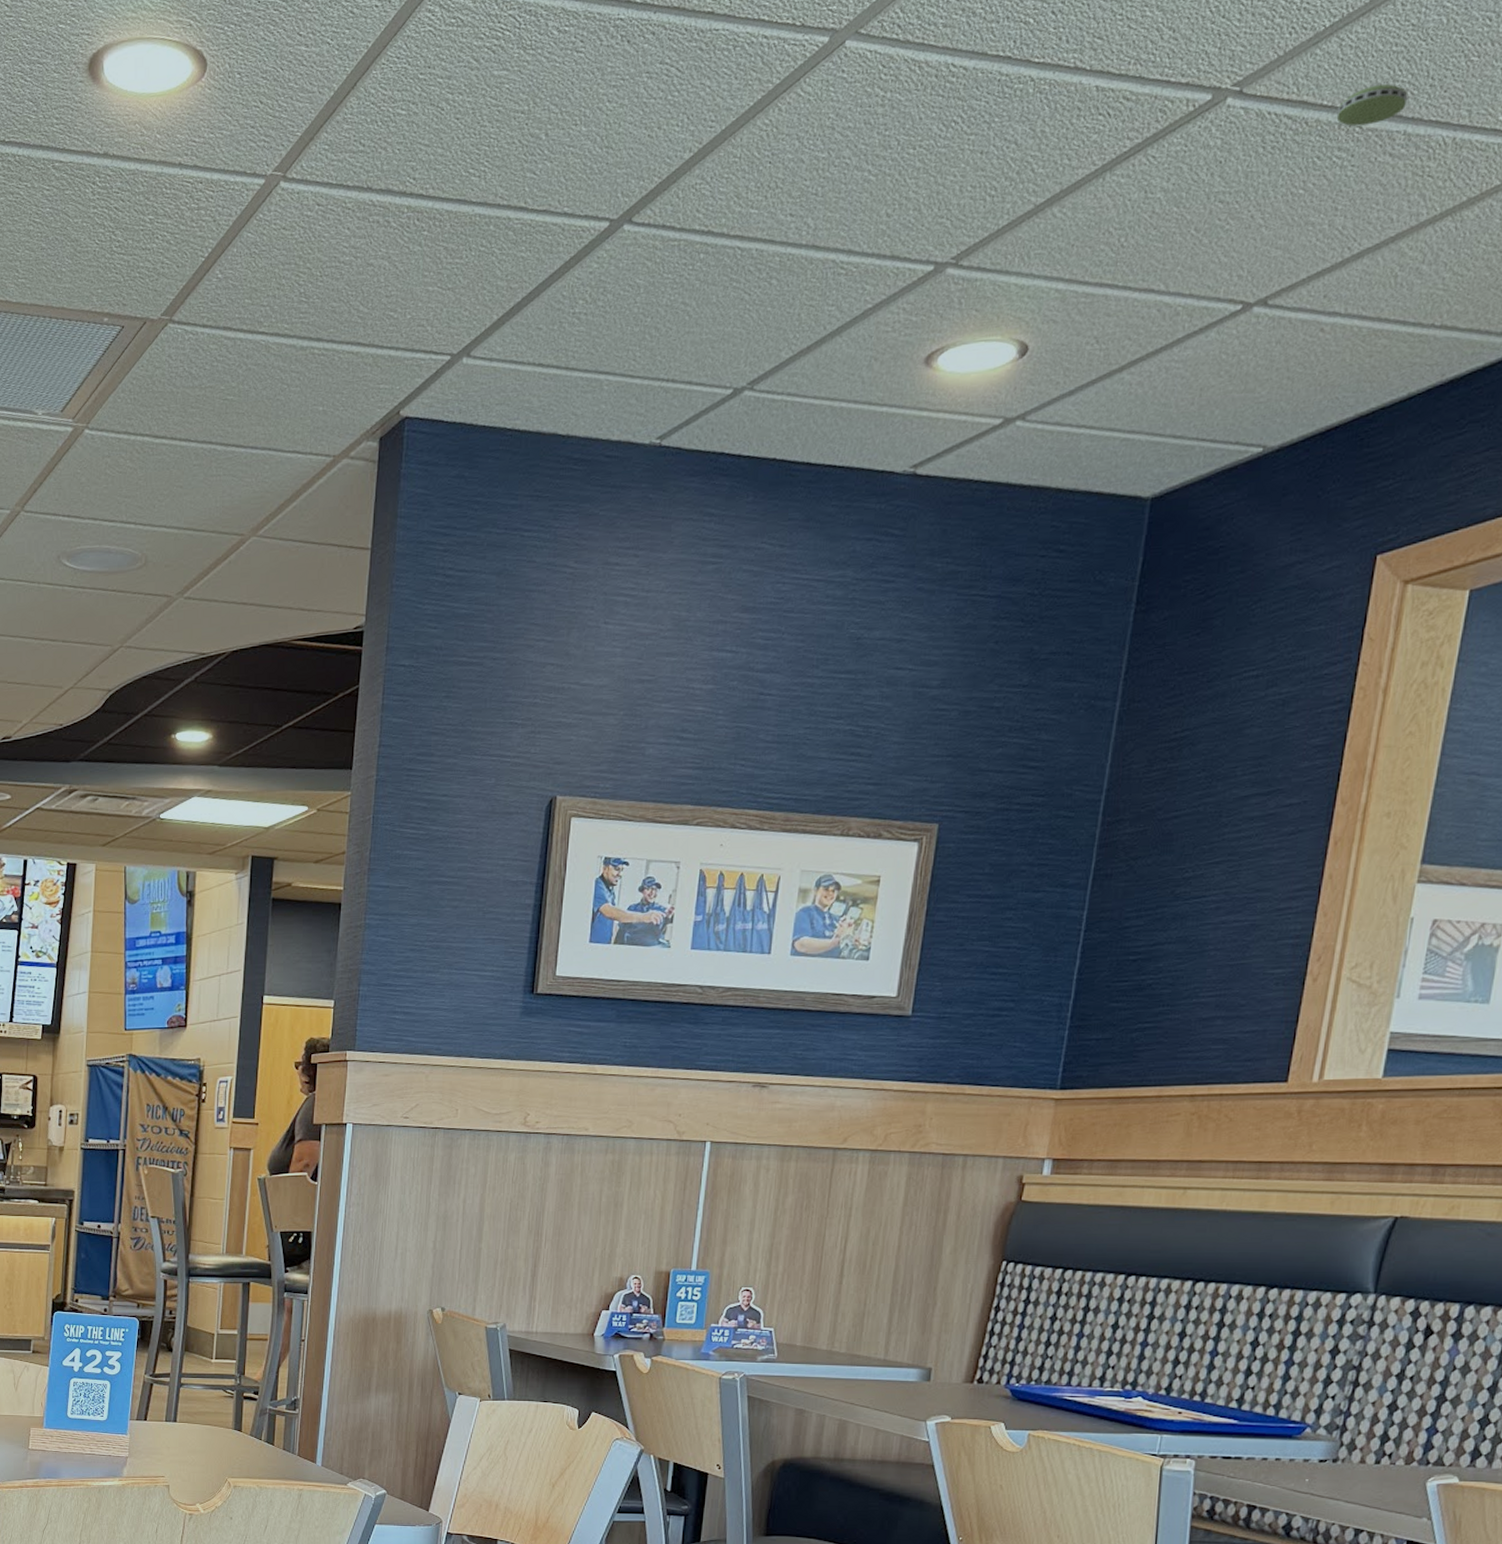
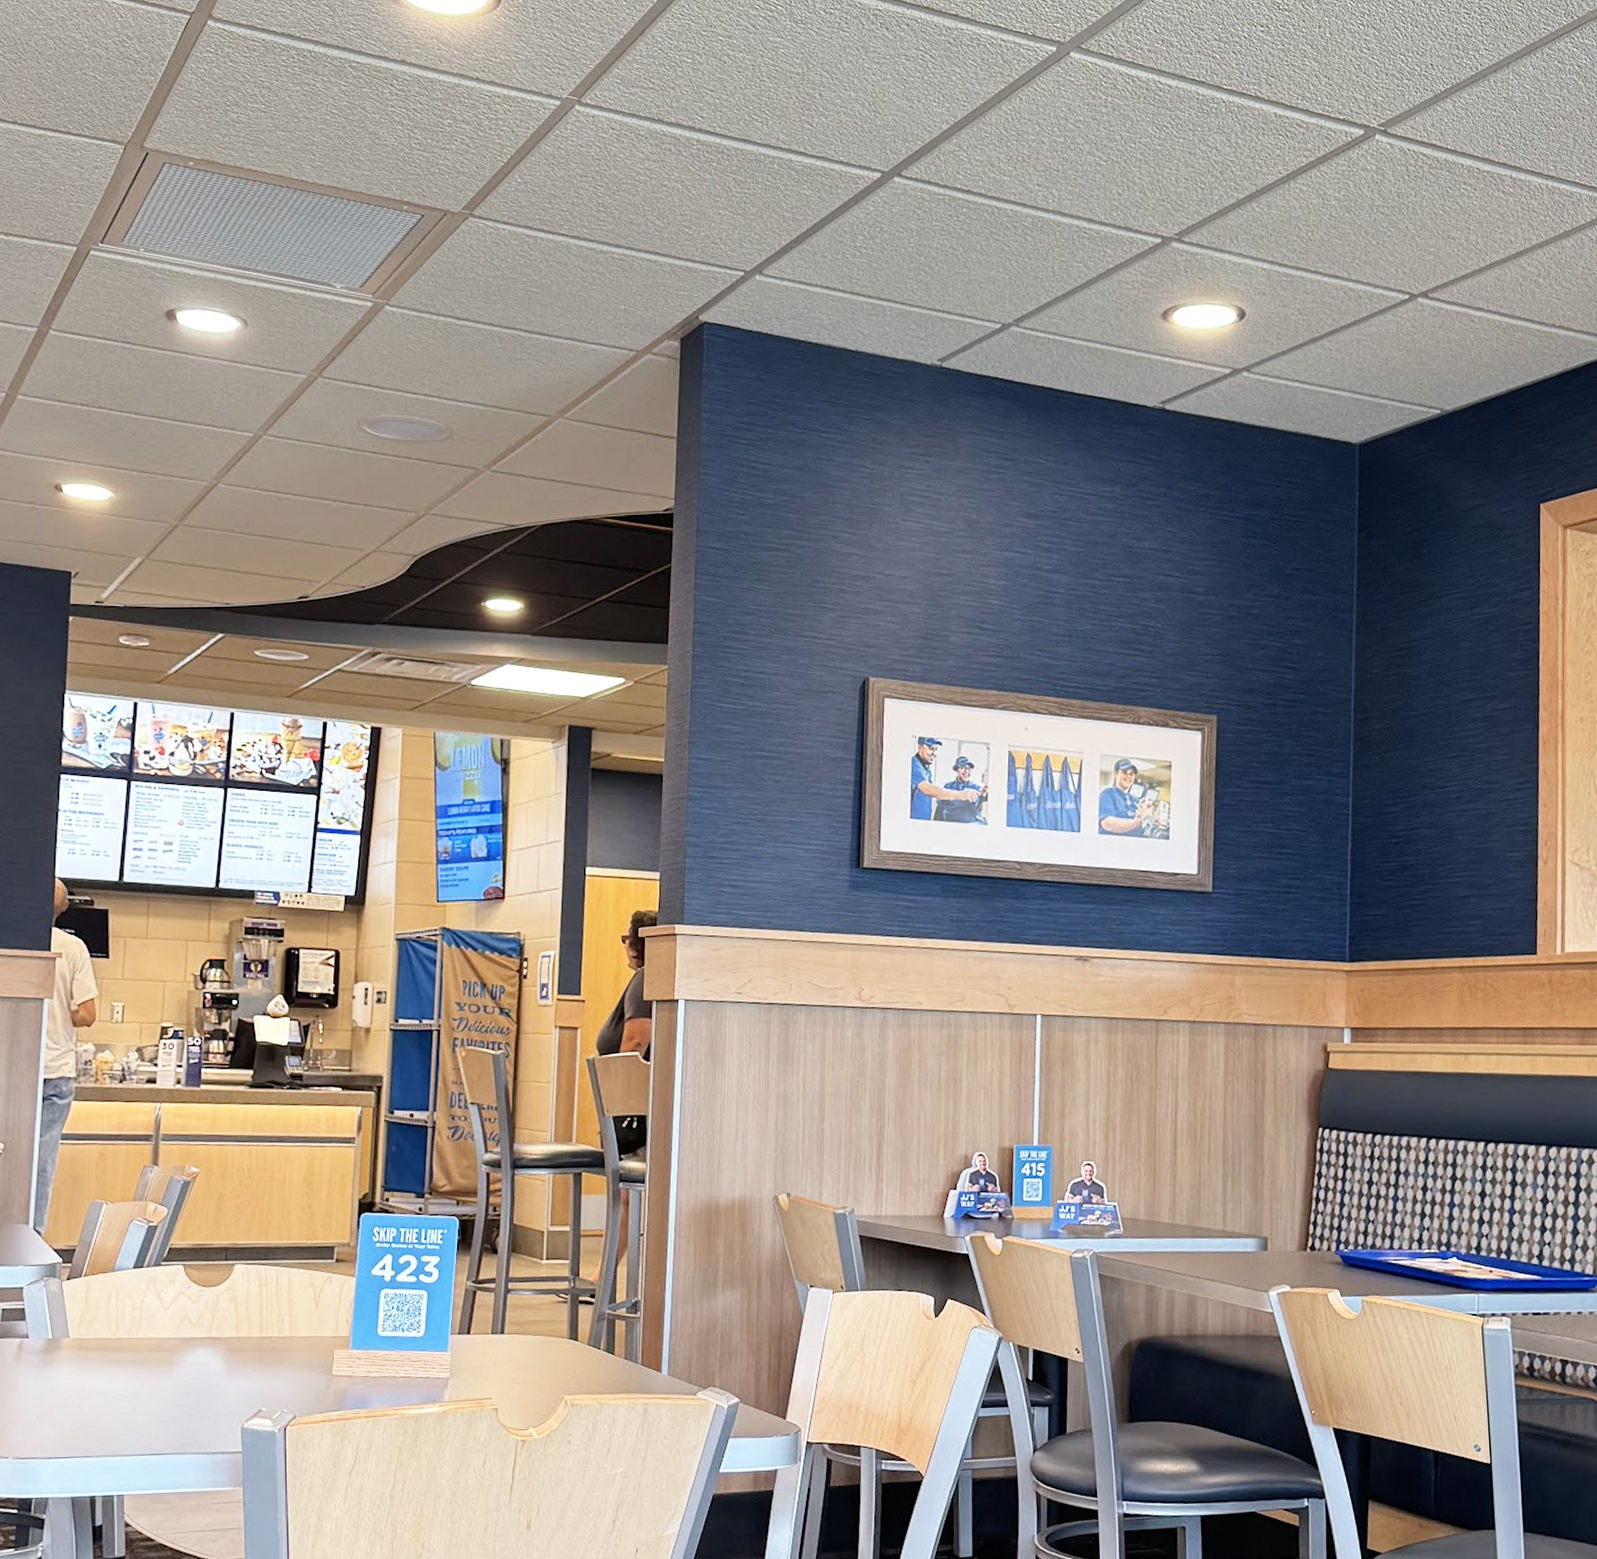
smoke detector: present [1336,83,1409,127] -> none [1459,138,1509,168]

